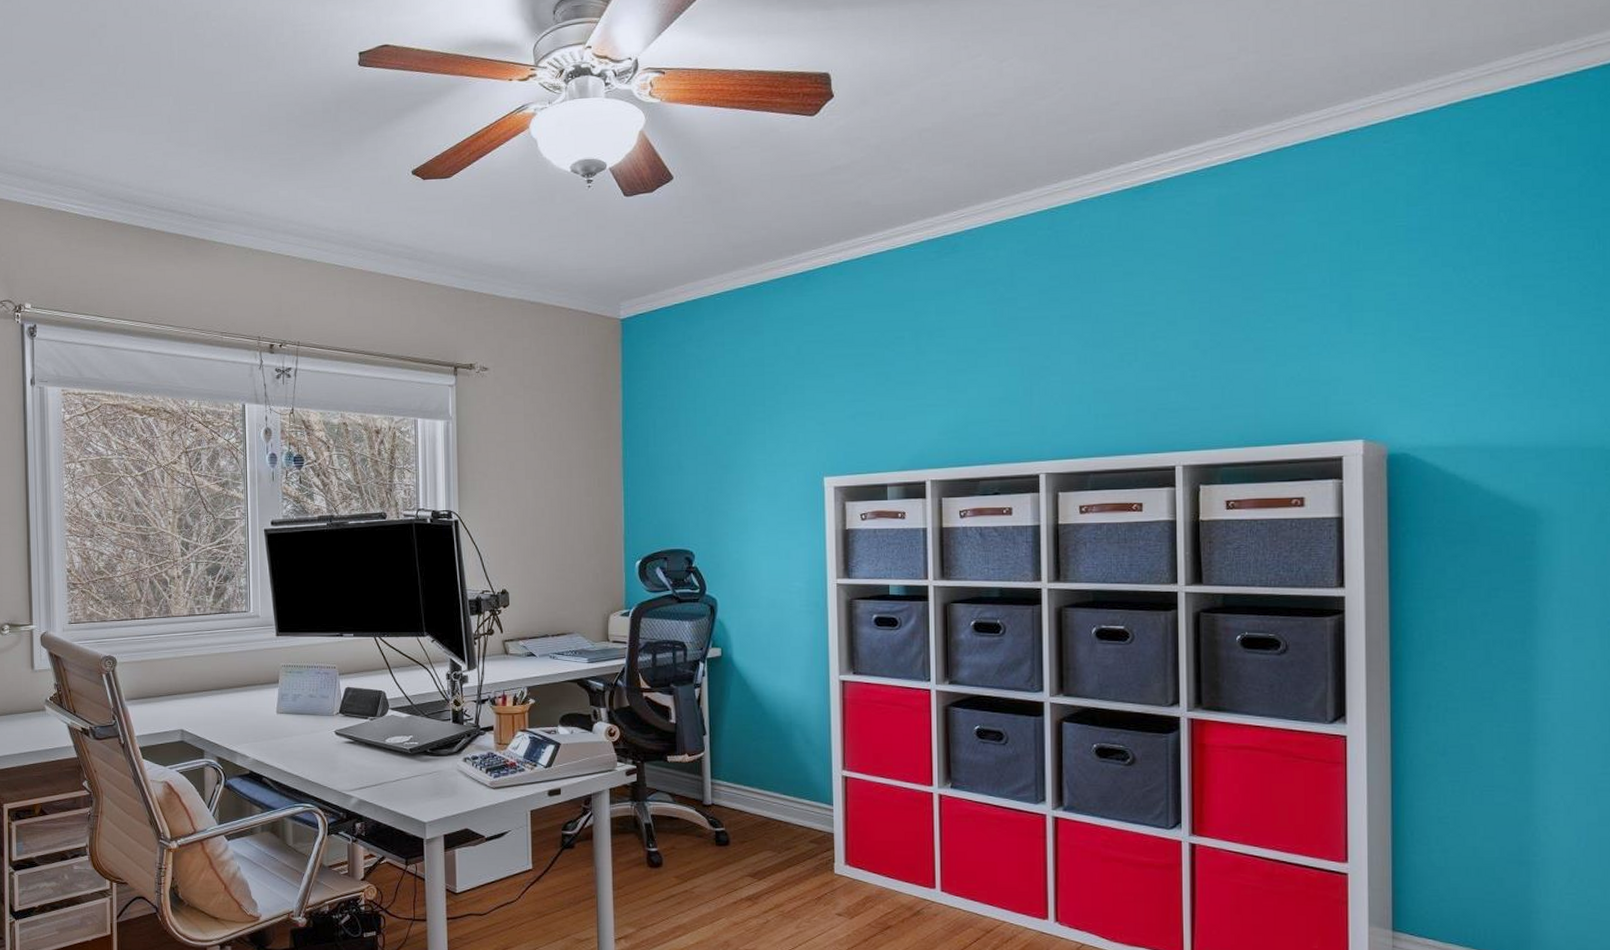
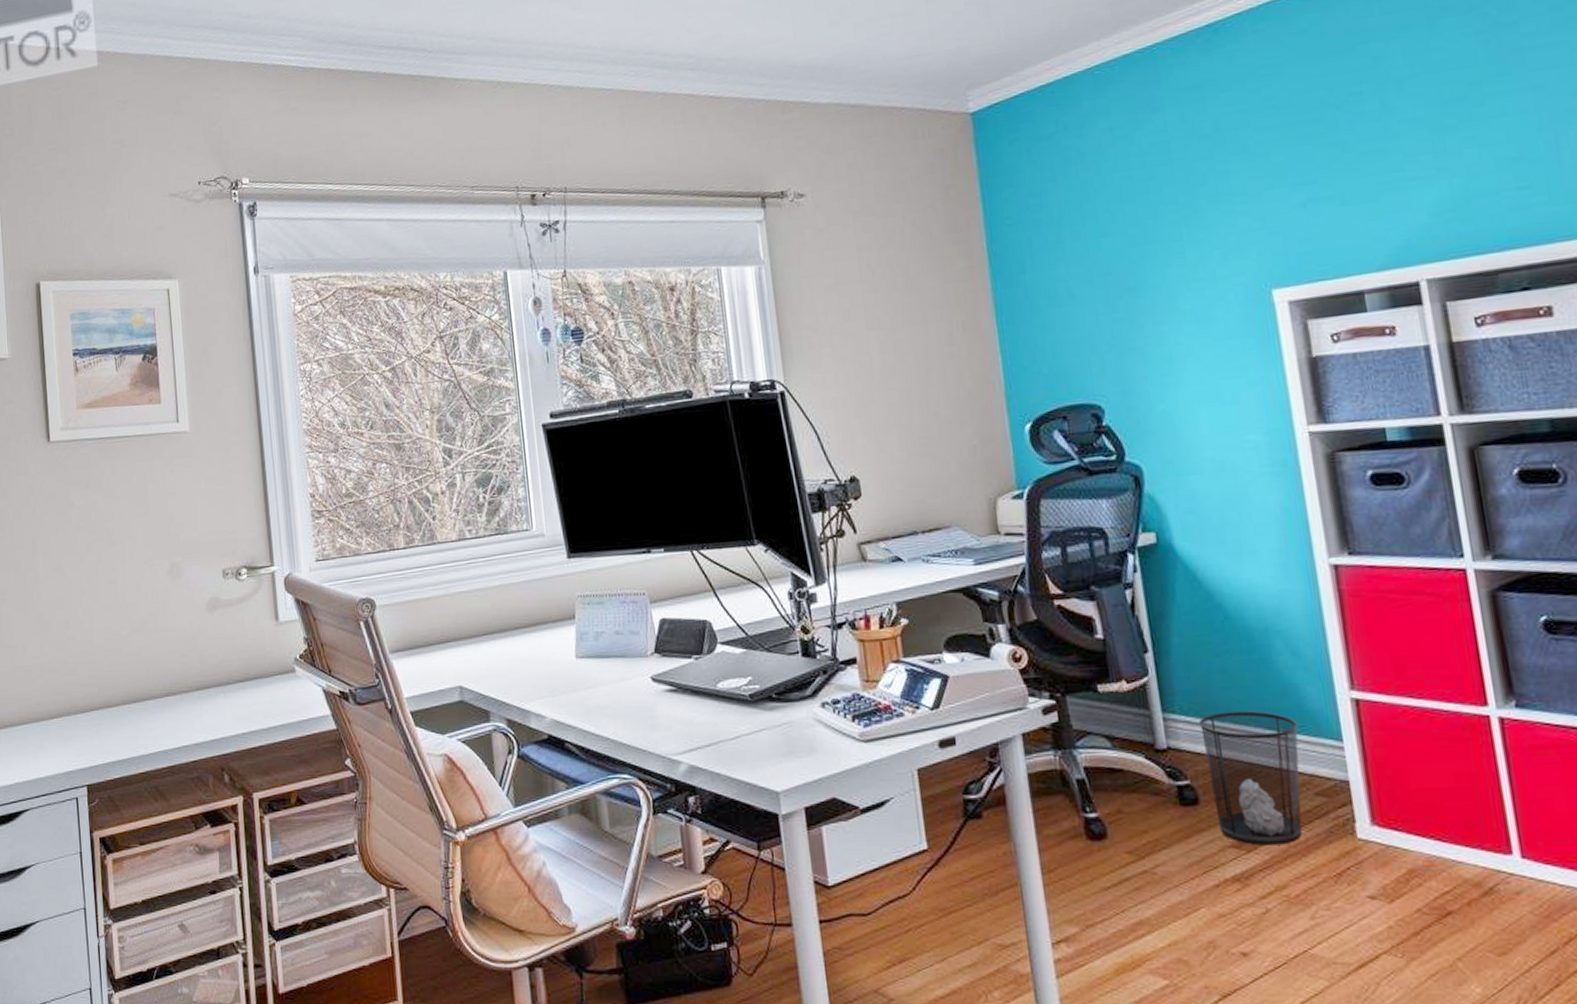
waste bin: none [735,781,804,876] -> present [1198,711,1303,846]

